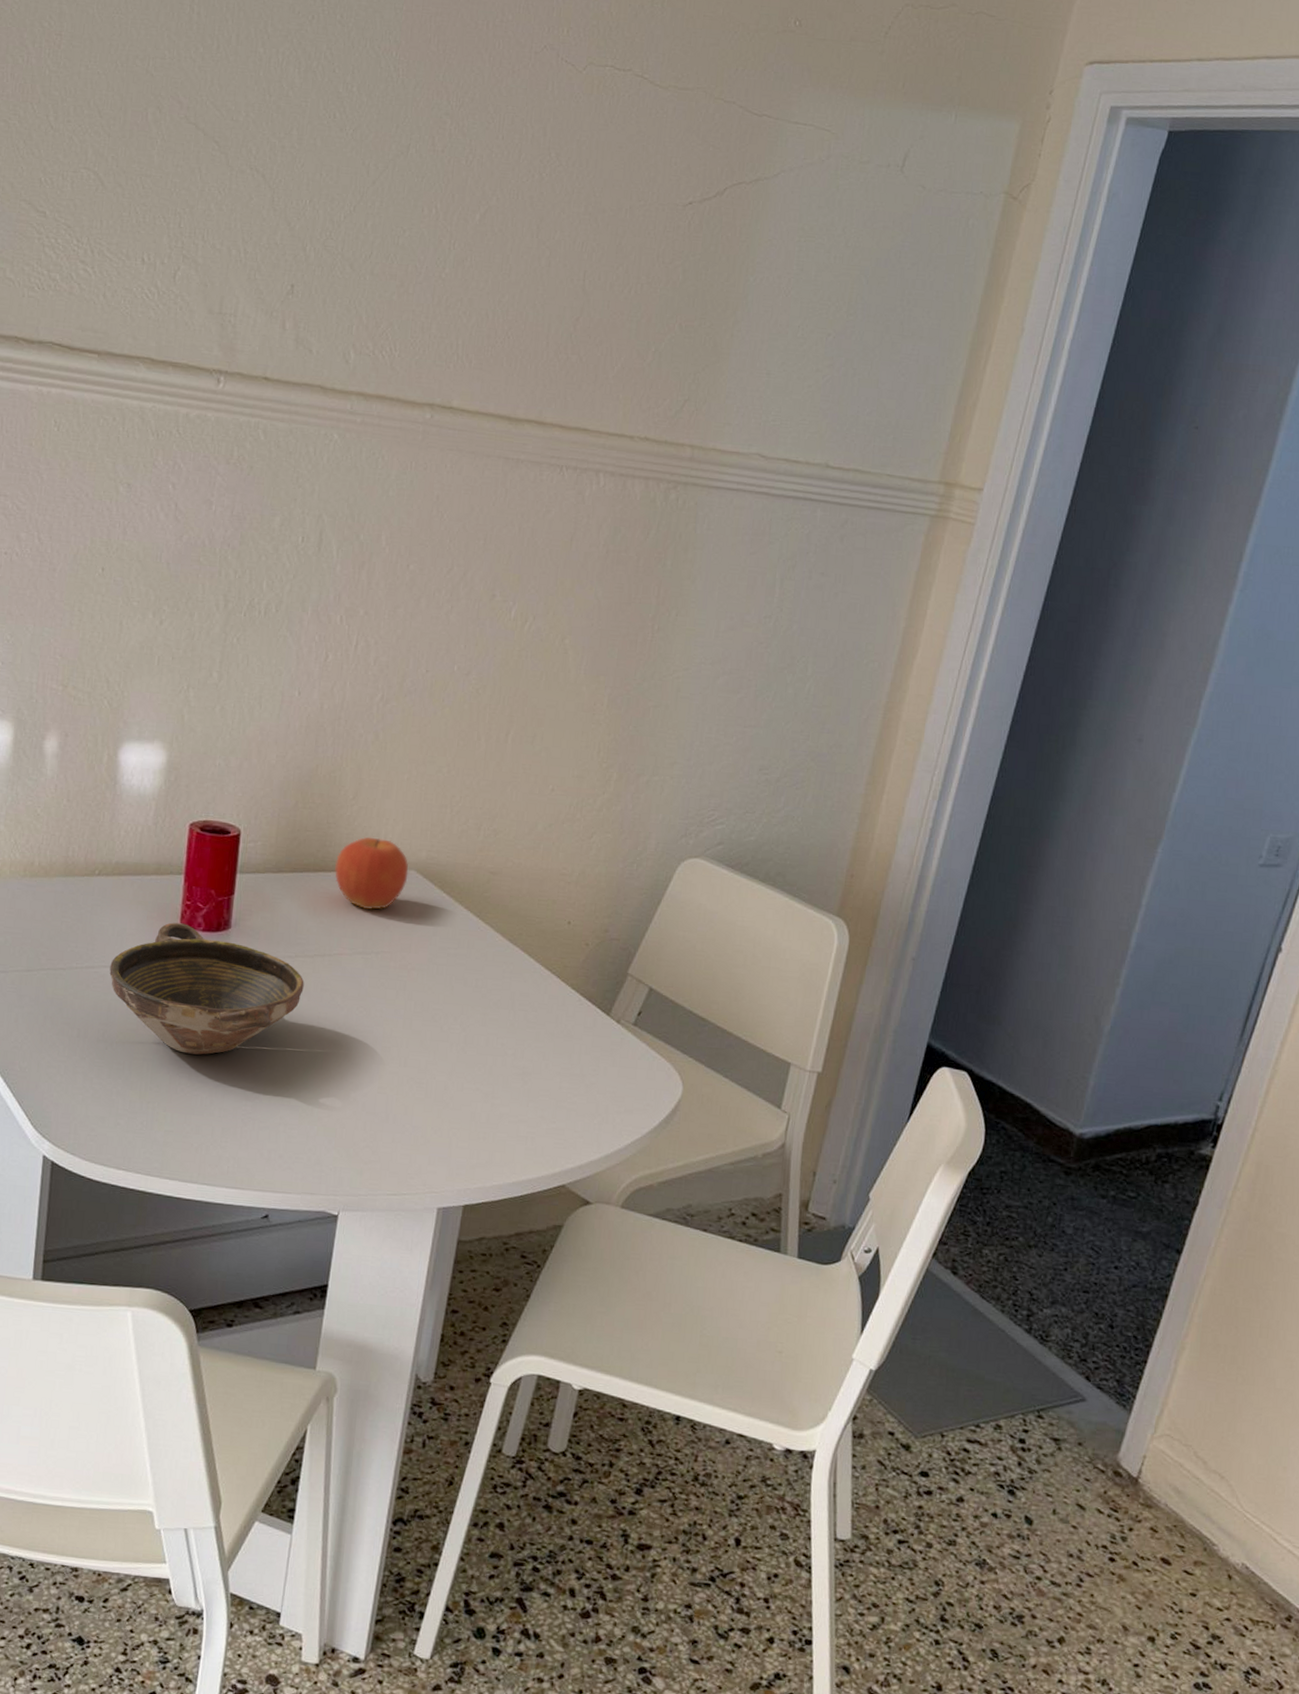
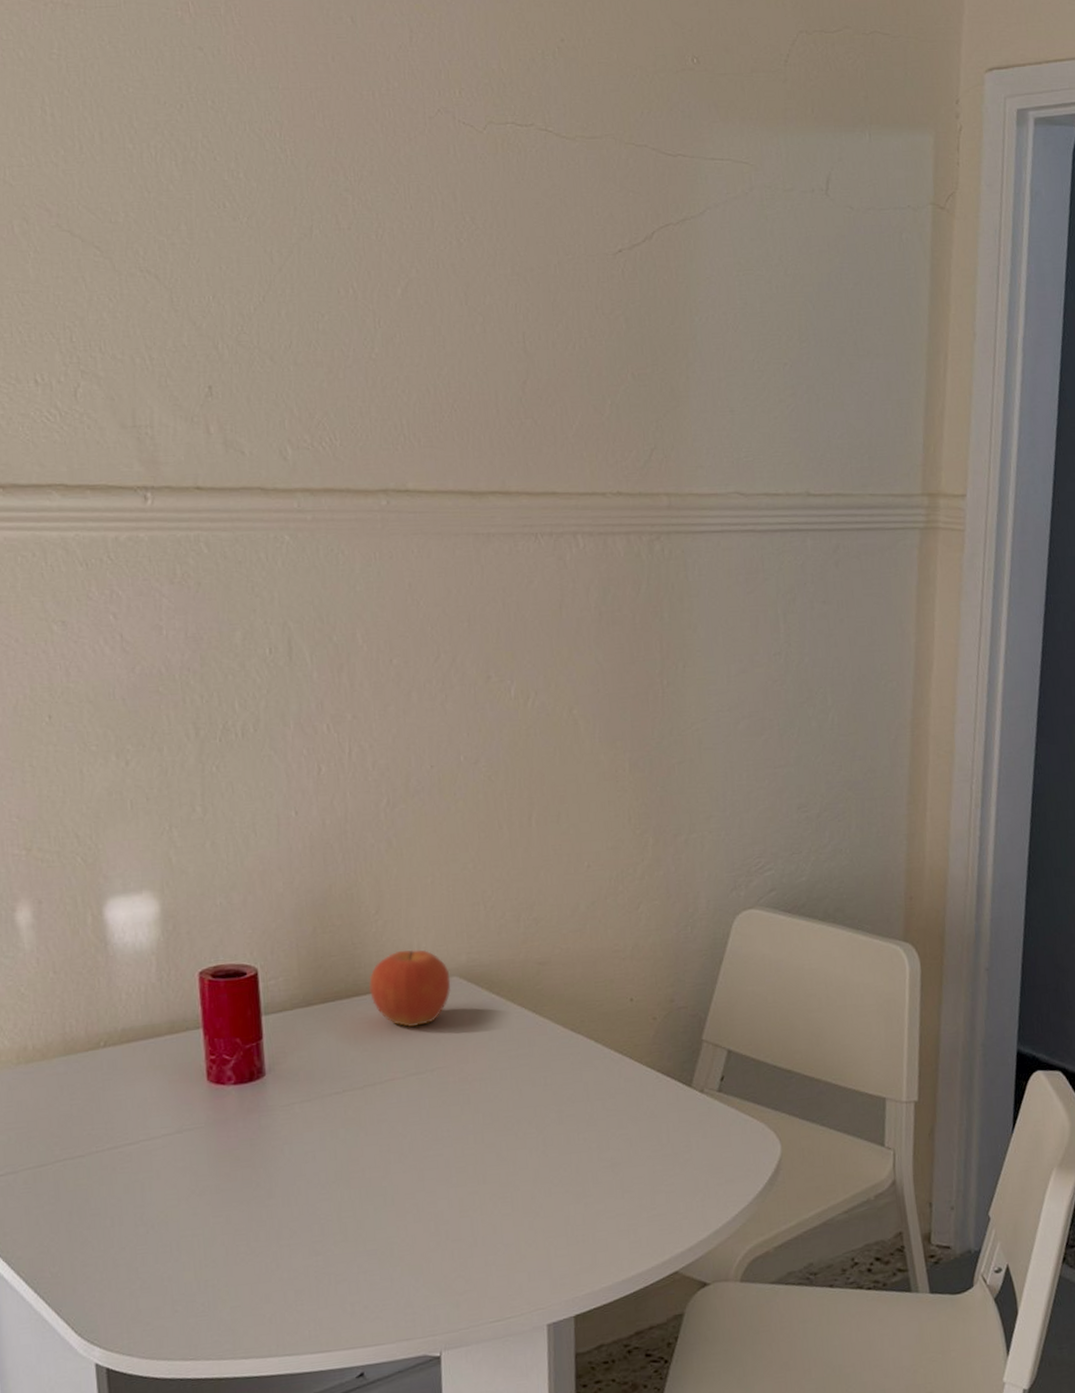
bowl: present [109,922,304,1055] -> none [135,1080,359,1220]

